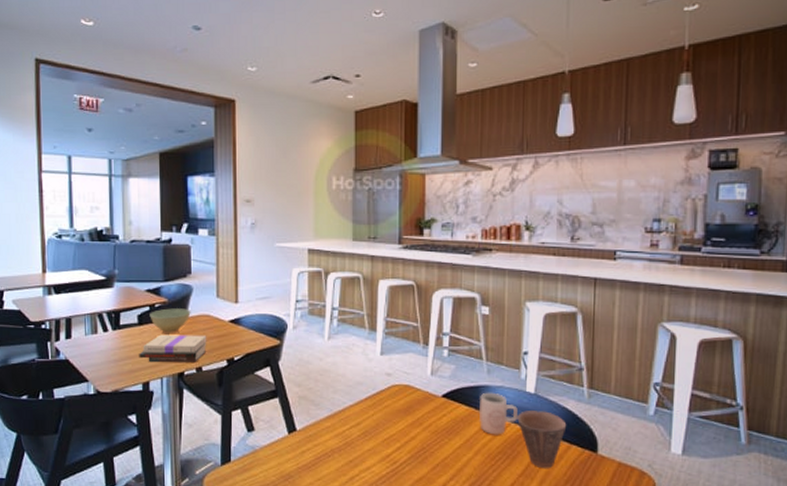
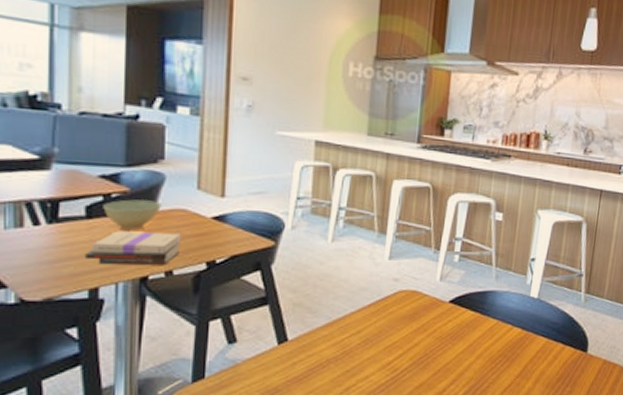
mug: present [478,392,518,435] -> none [483,297,521,339]
cup: present [517,409,567,469] -> none [519,313,564,369]

